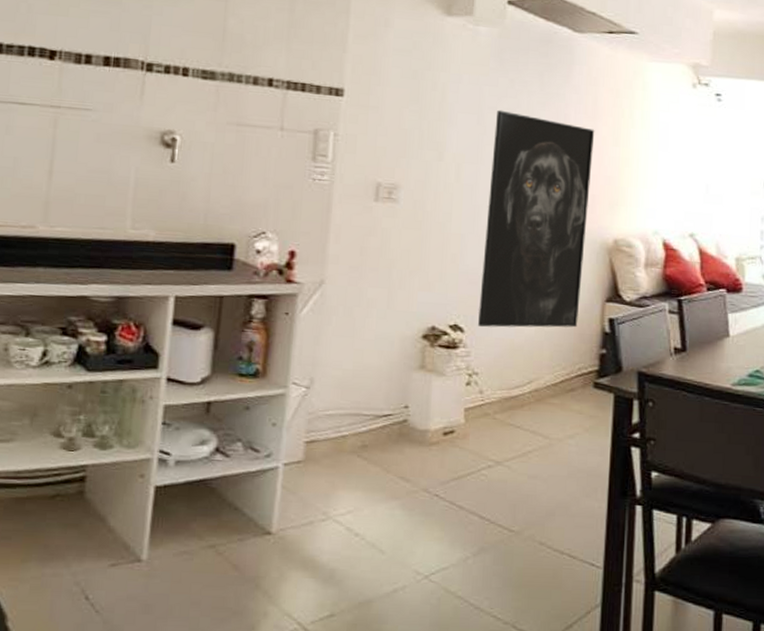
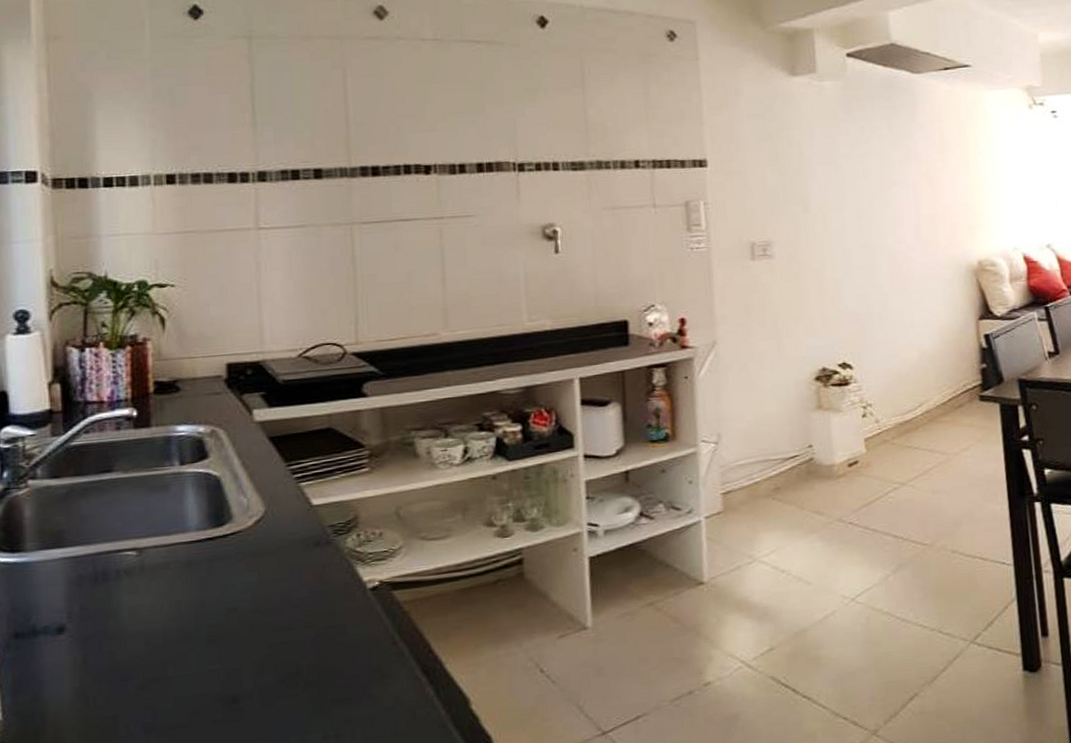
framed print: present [478,109,595,328] -> none [852,156,957,361]

